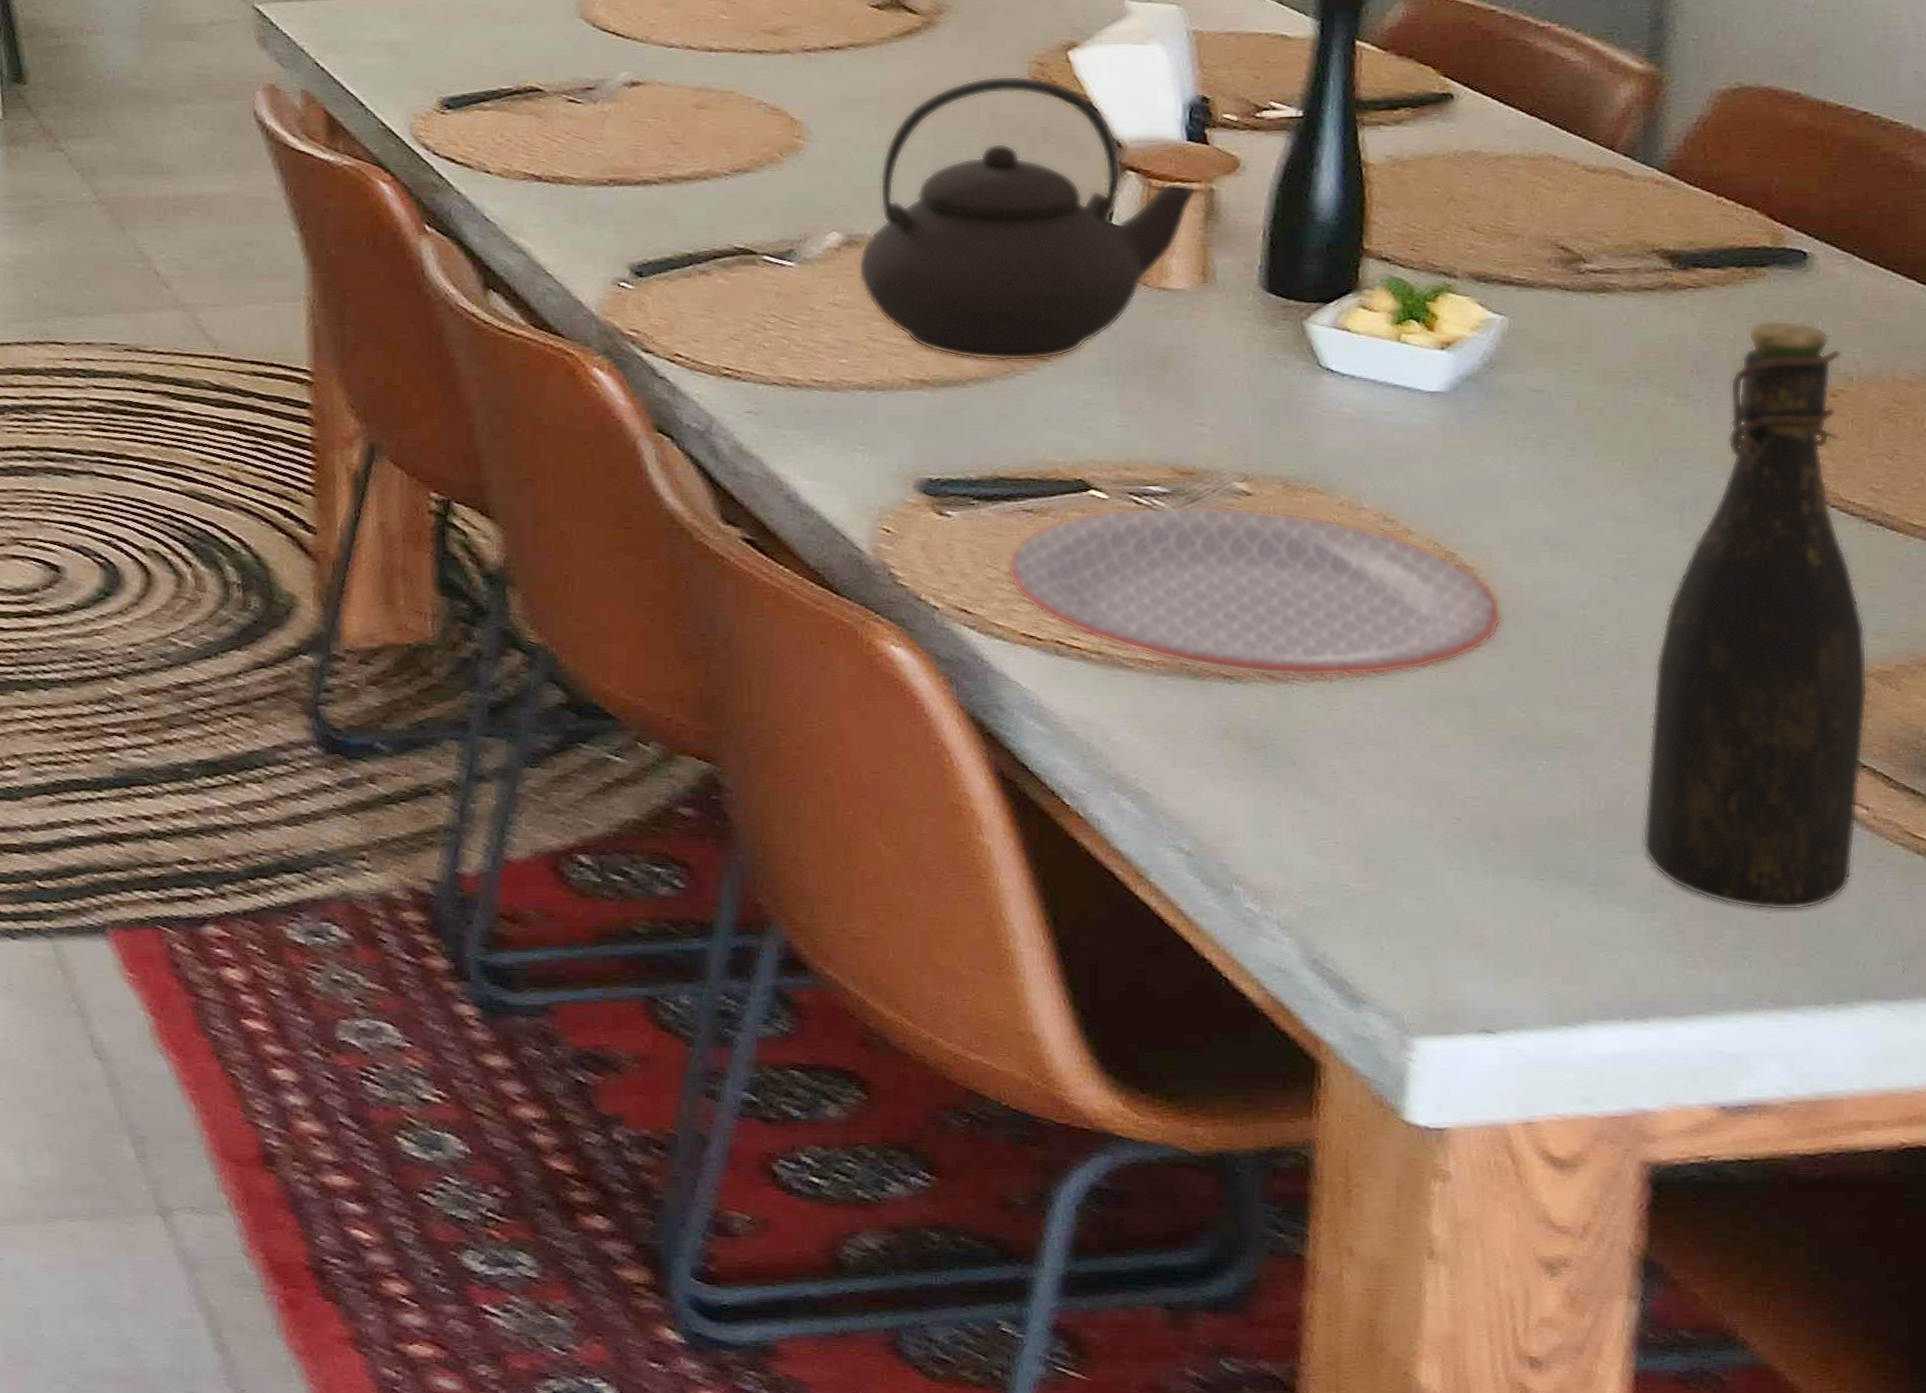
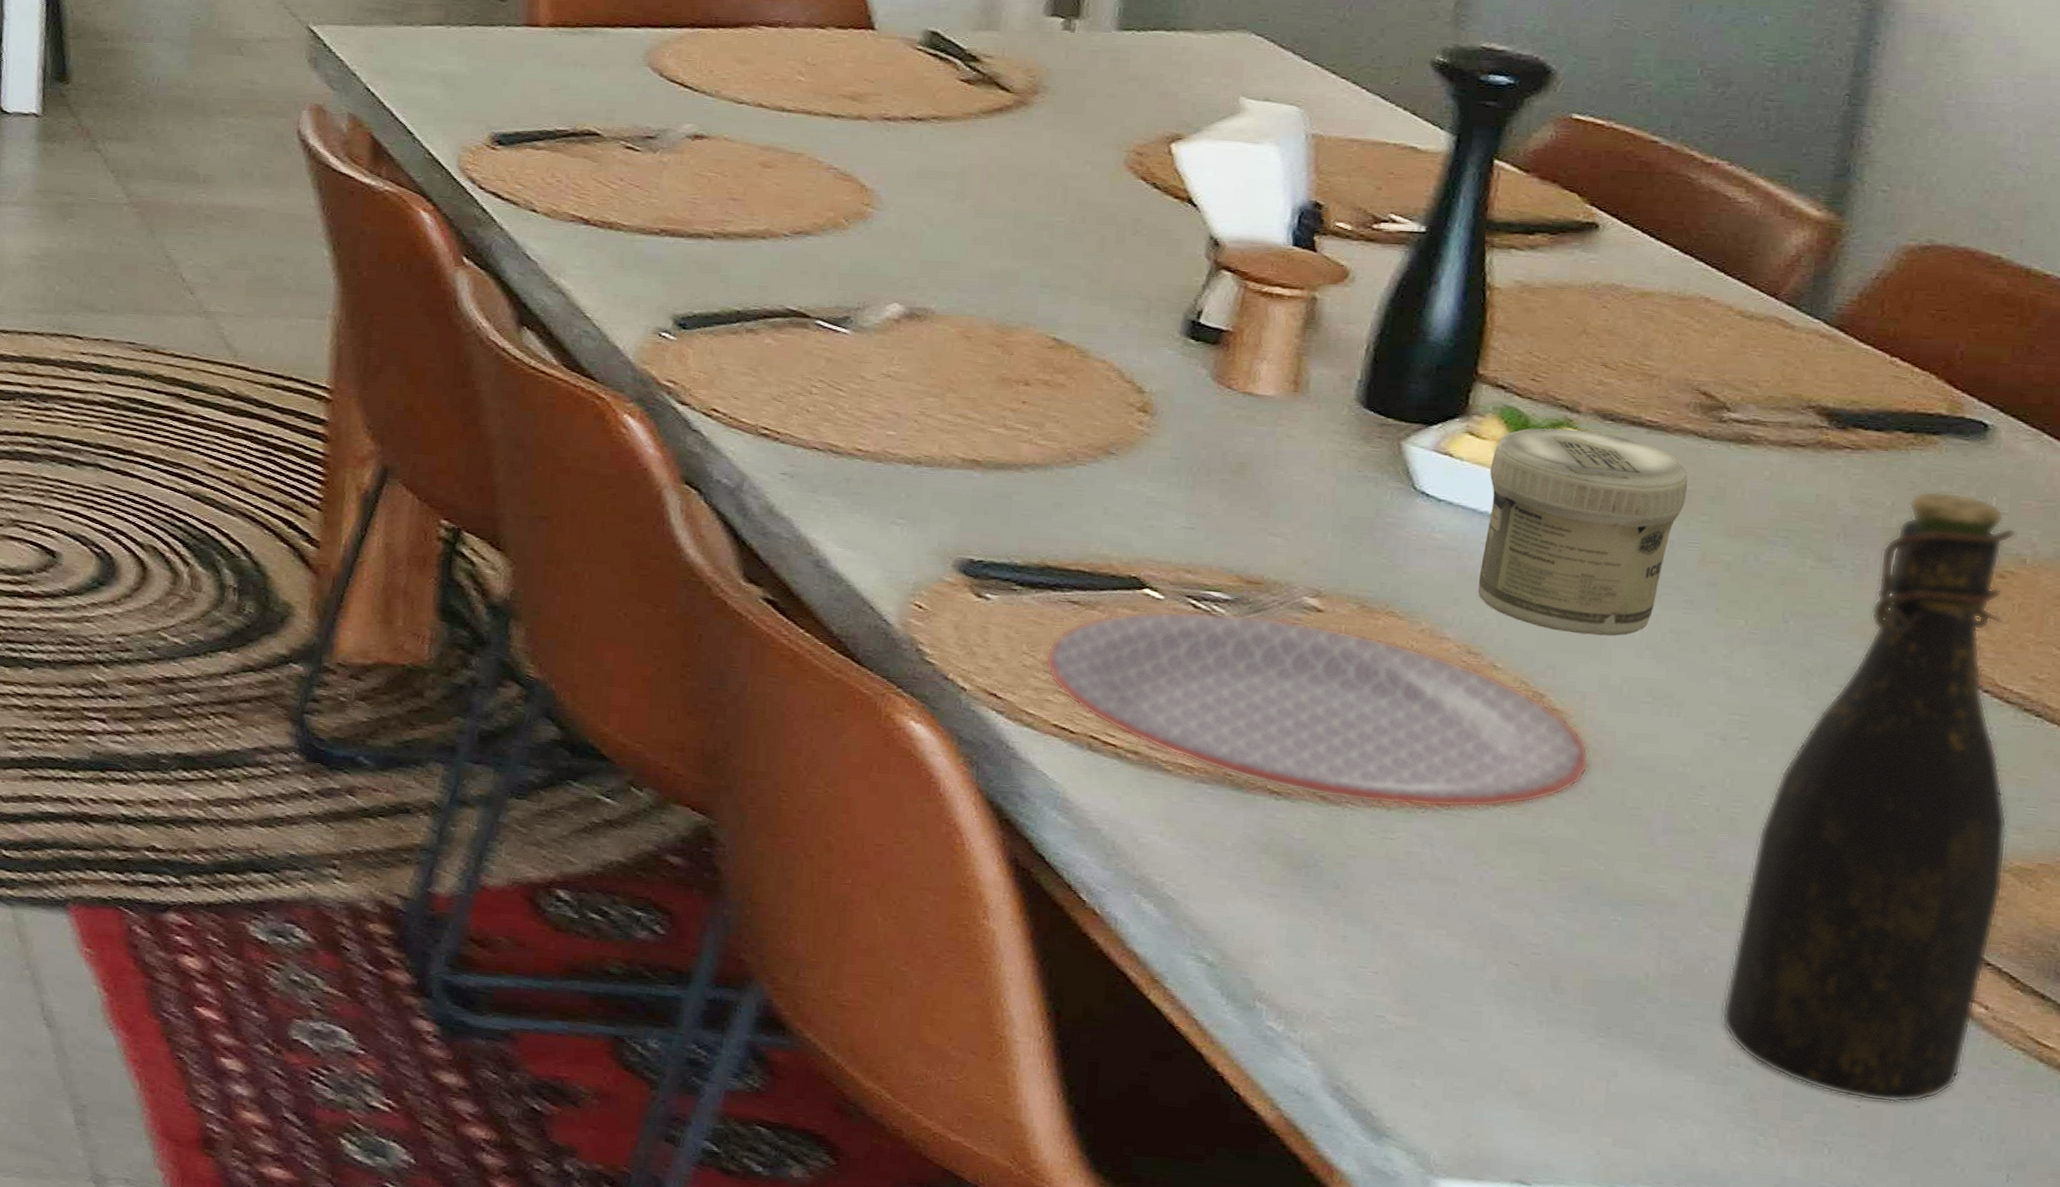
teapot: present [858,75,1197,362] -> none [917,162,1298,453]
jar: none [1384,294,1558,491] -> present [1477,428,1688,636]

